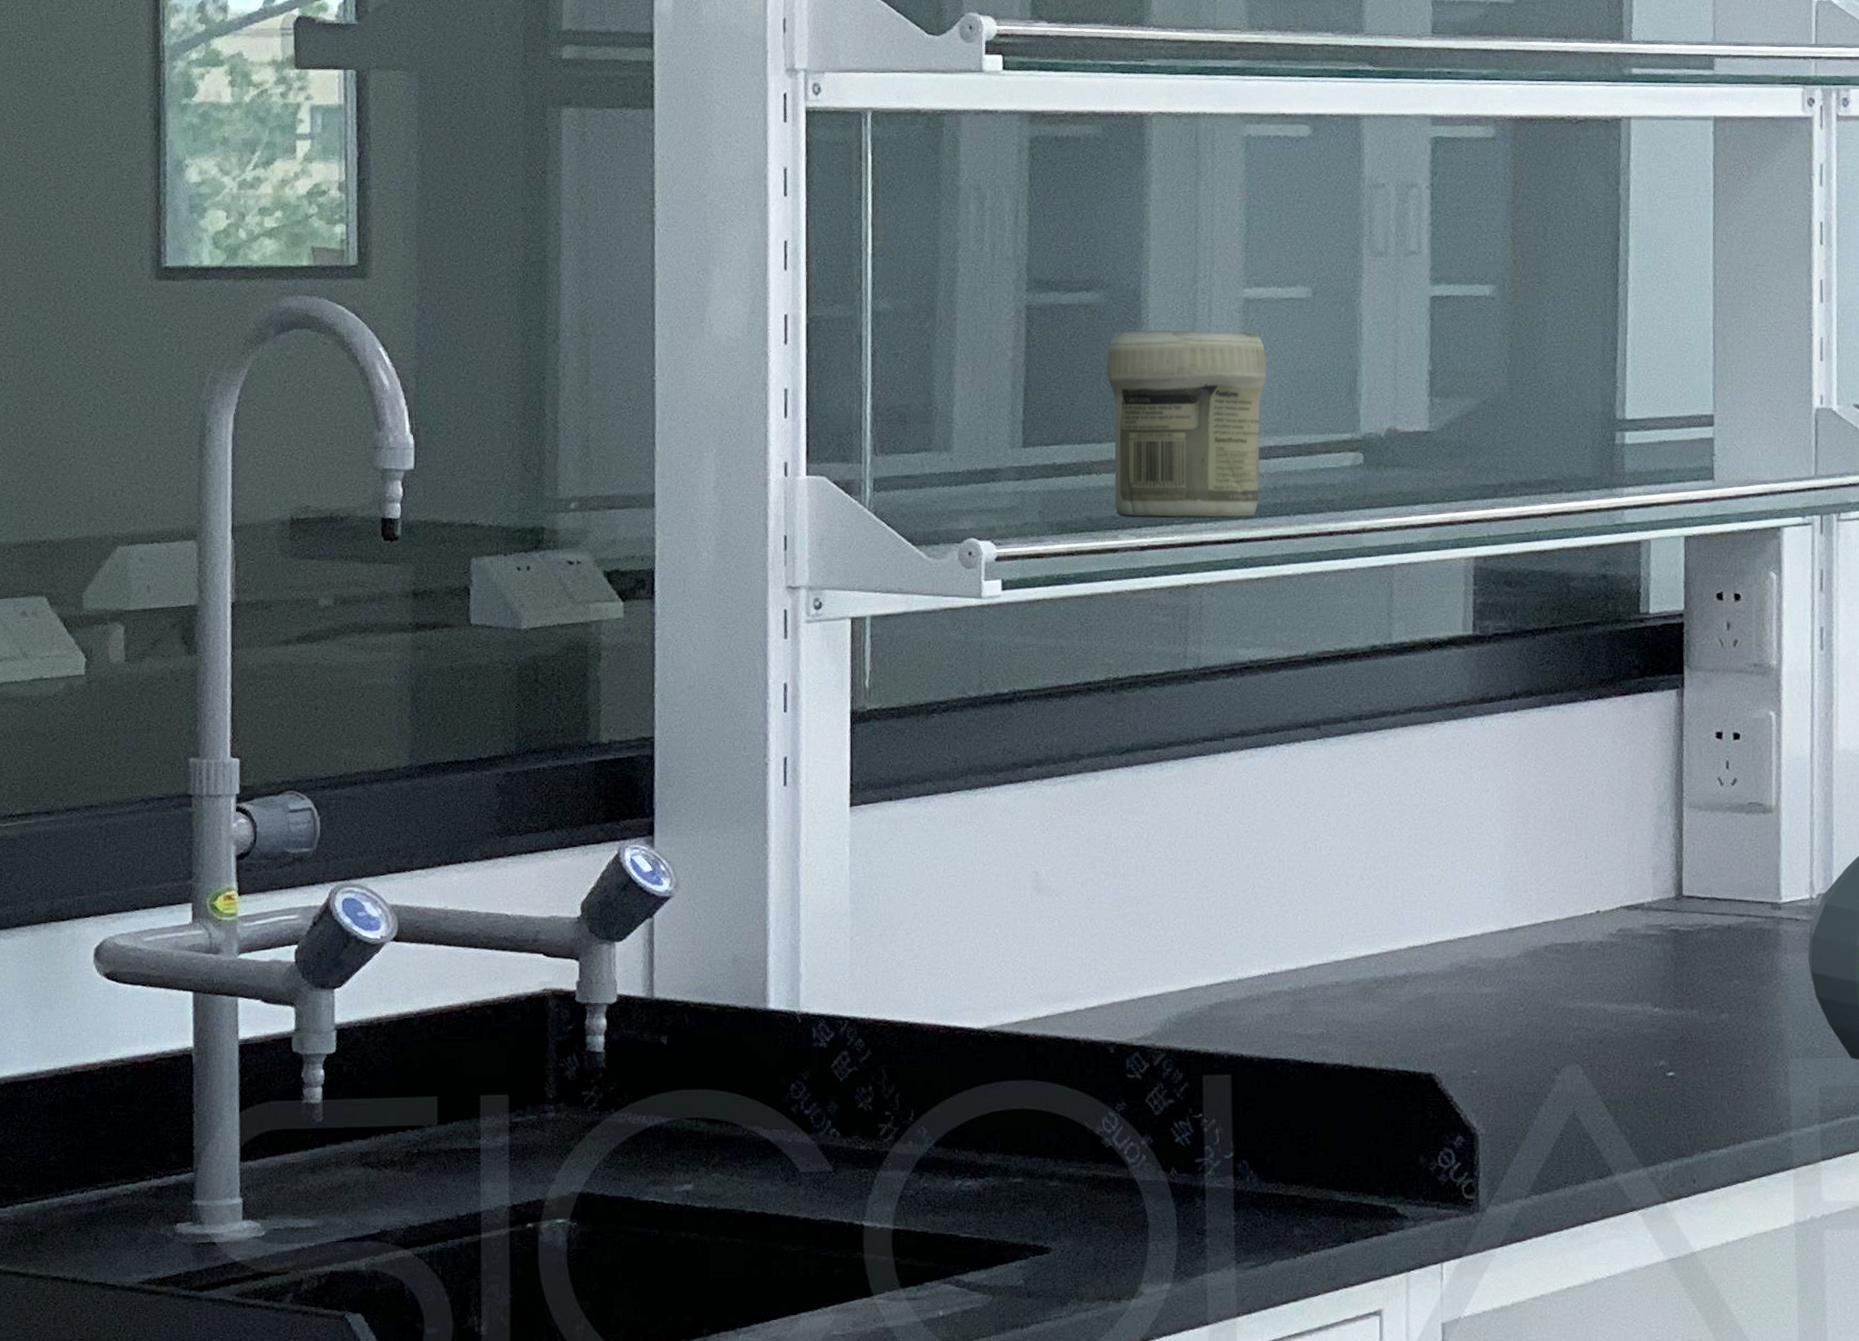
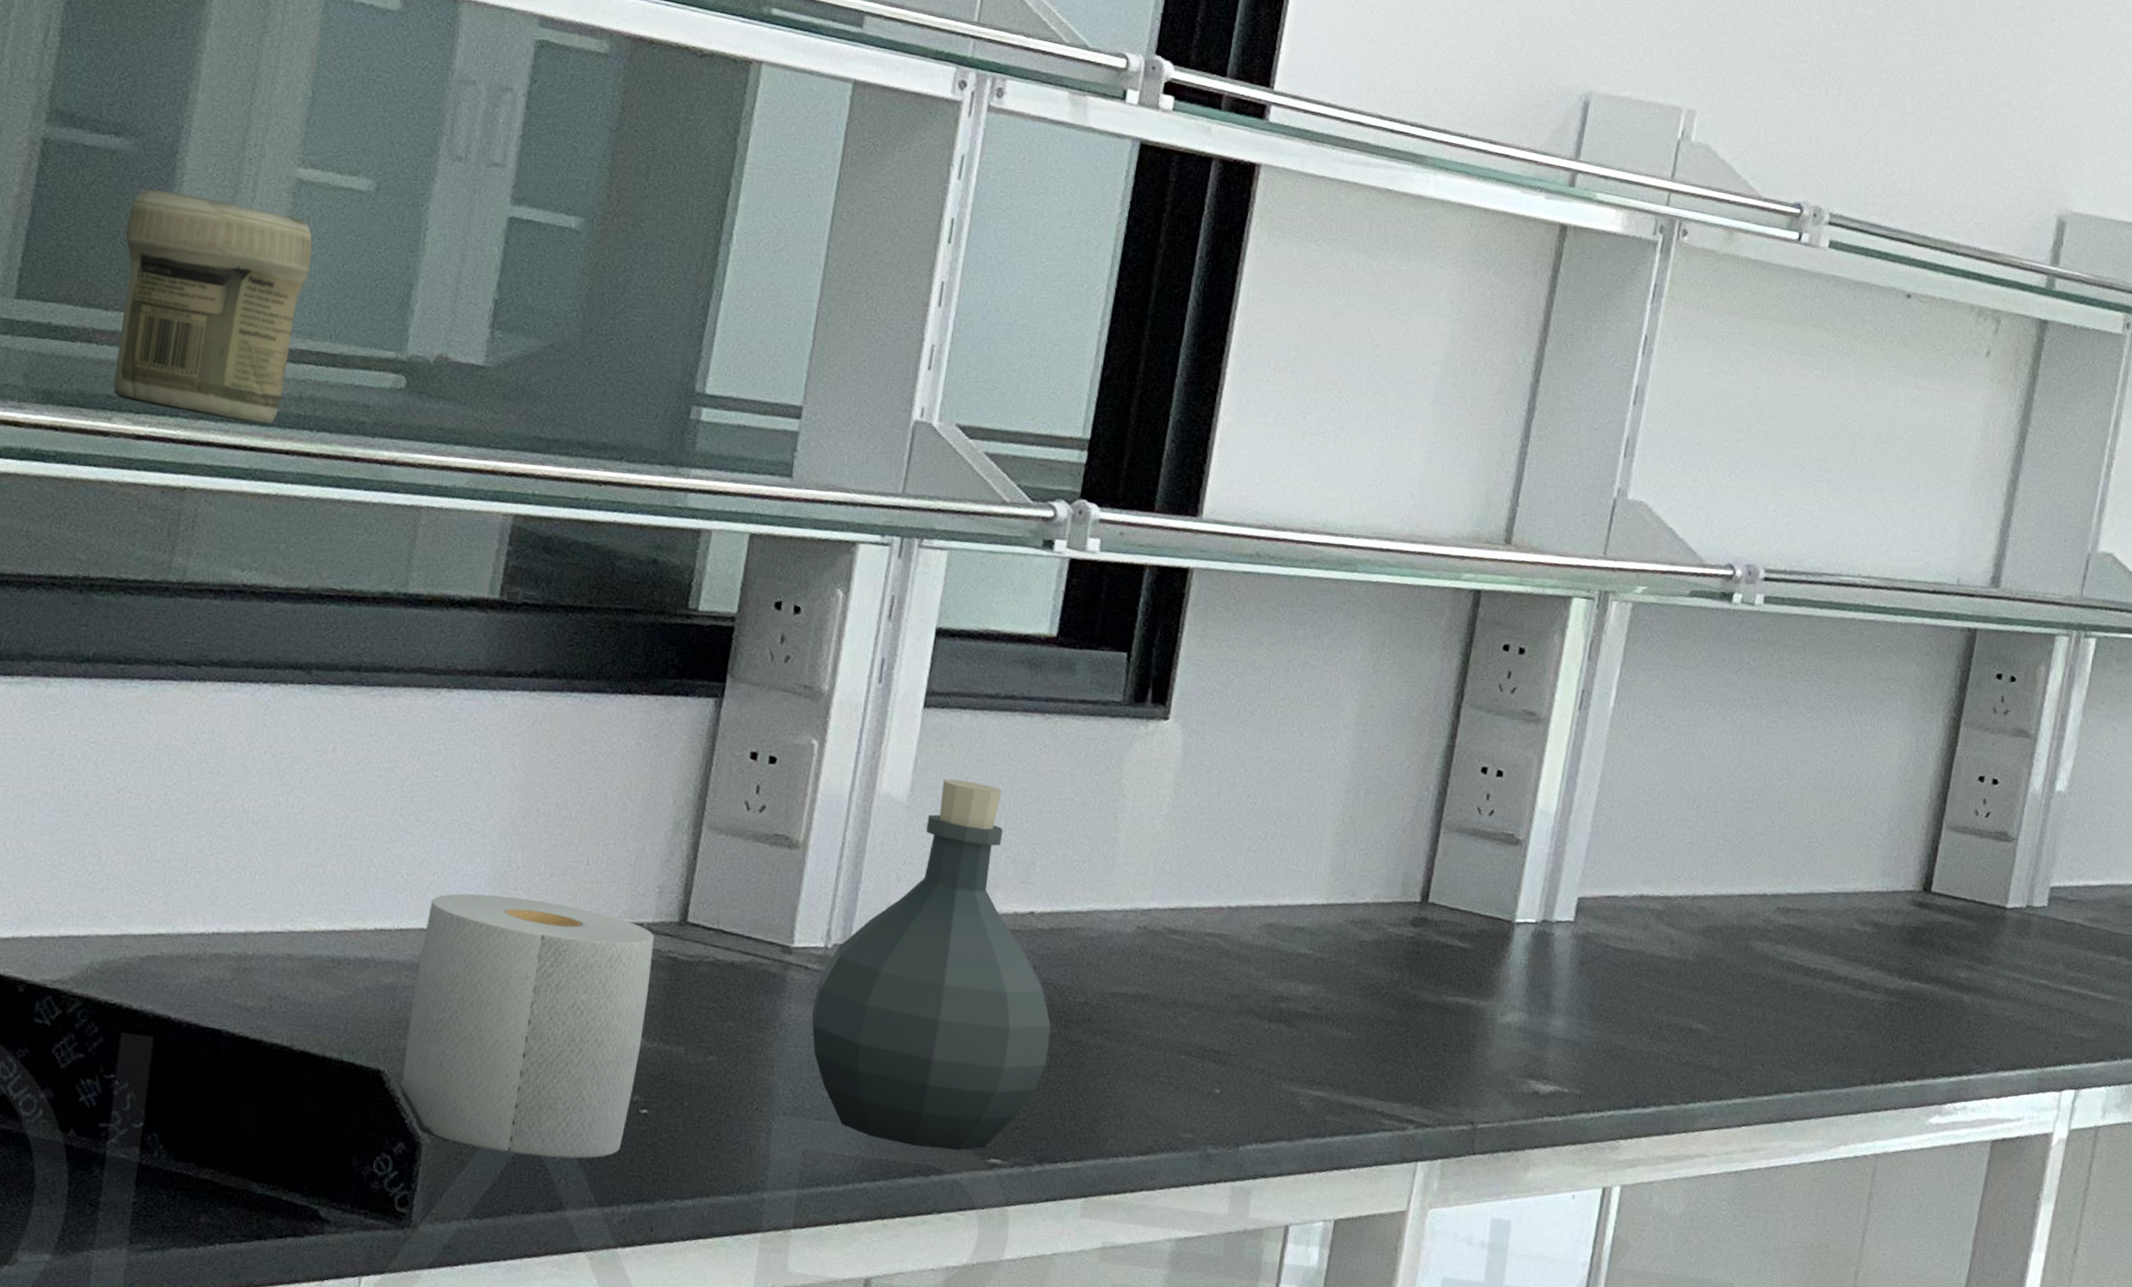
paper towel roll: none [1450,898,1659,1131] -> present [401,893,655,1159]

